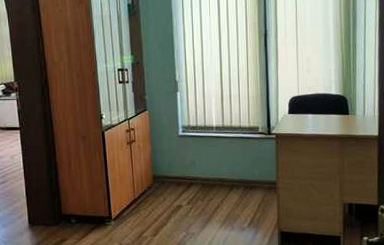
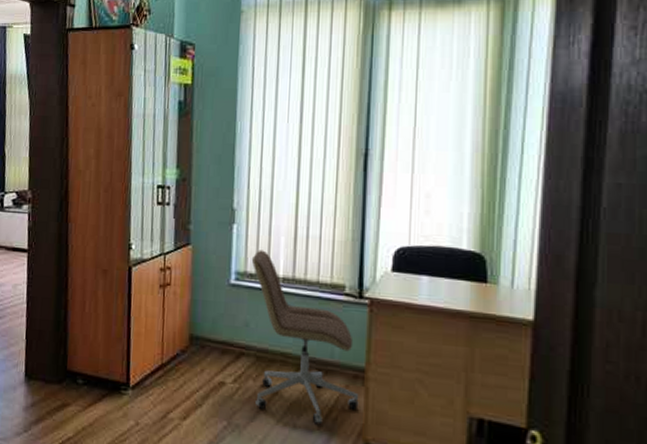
office chair: none [192,108,274,224] -> present [251,250,359,425]

